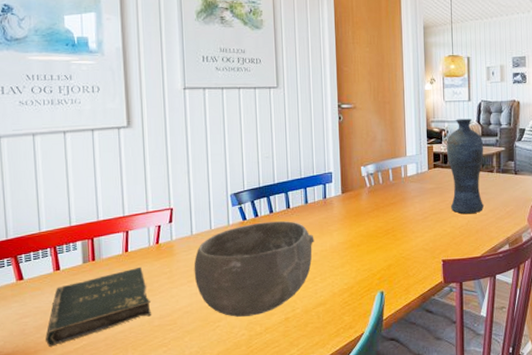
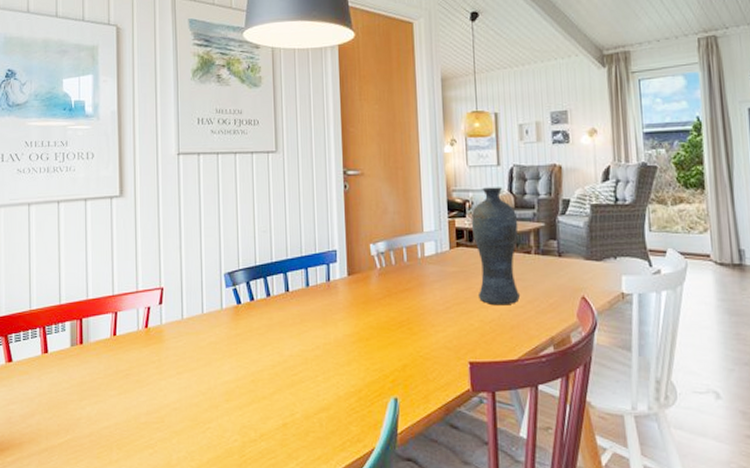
bible: present [46,267,151,347] -> none [31,353,138,439]
bowl: present [194,221,315,317] -> none [184,307,317,419]

